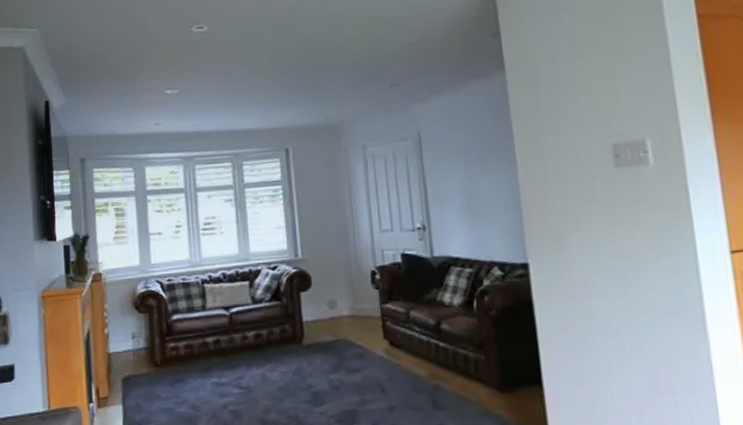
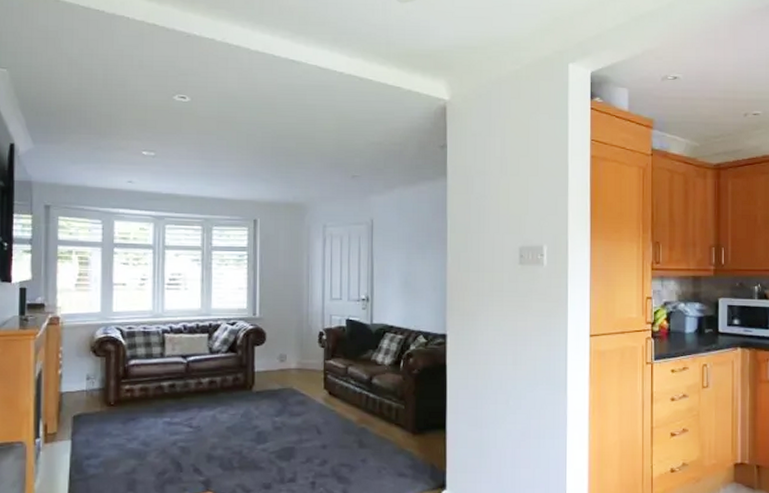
vase: present [69,231,91,283] -> none [25,274,50,325]

